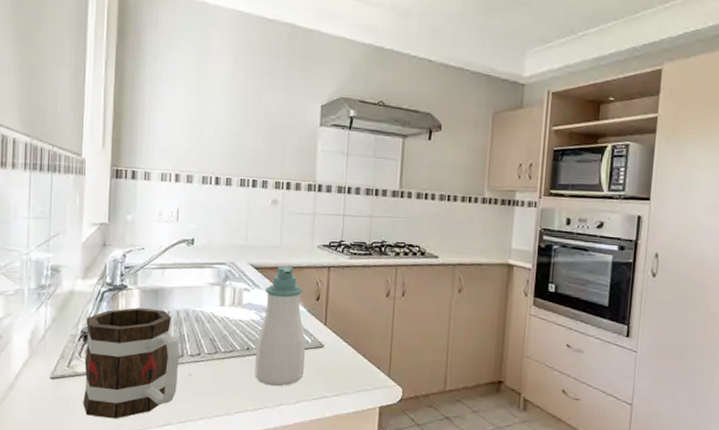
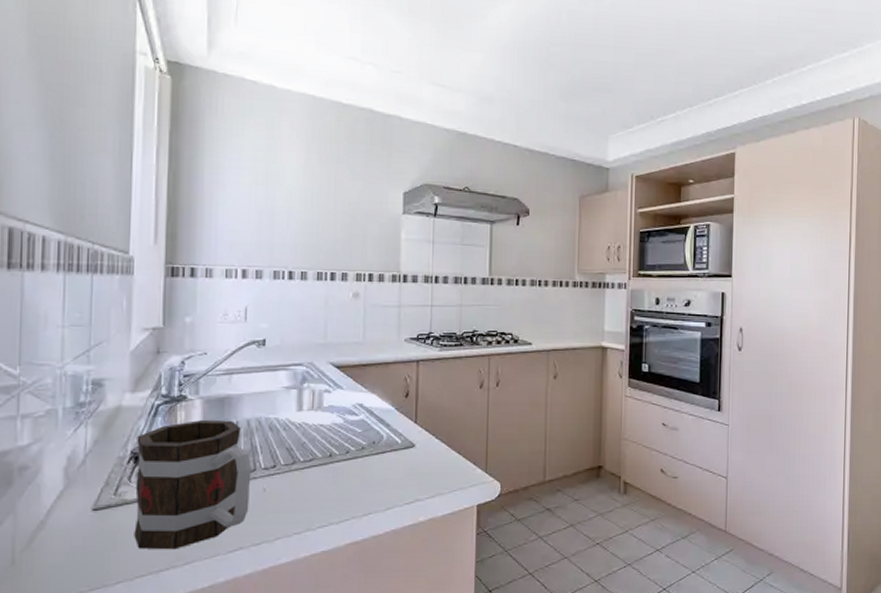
soap bottle: present [255,266,306,387] -> none [339,363,395,494]

